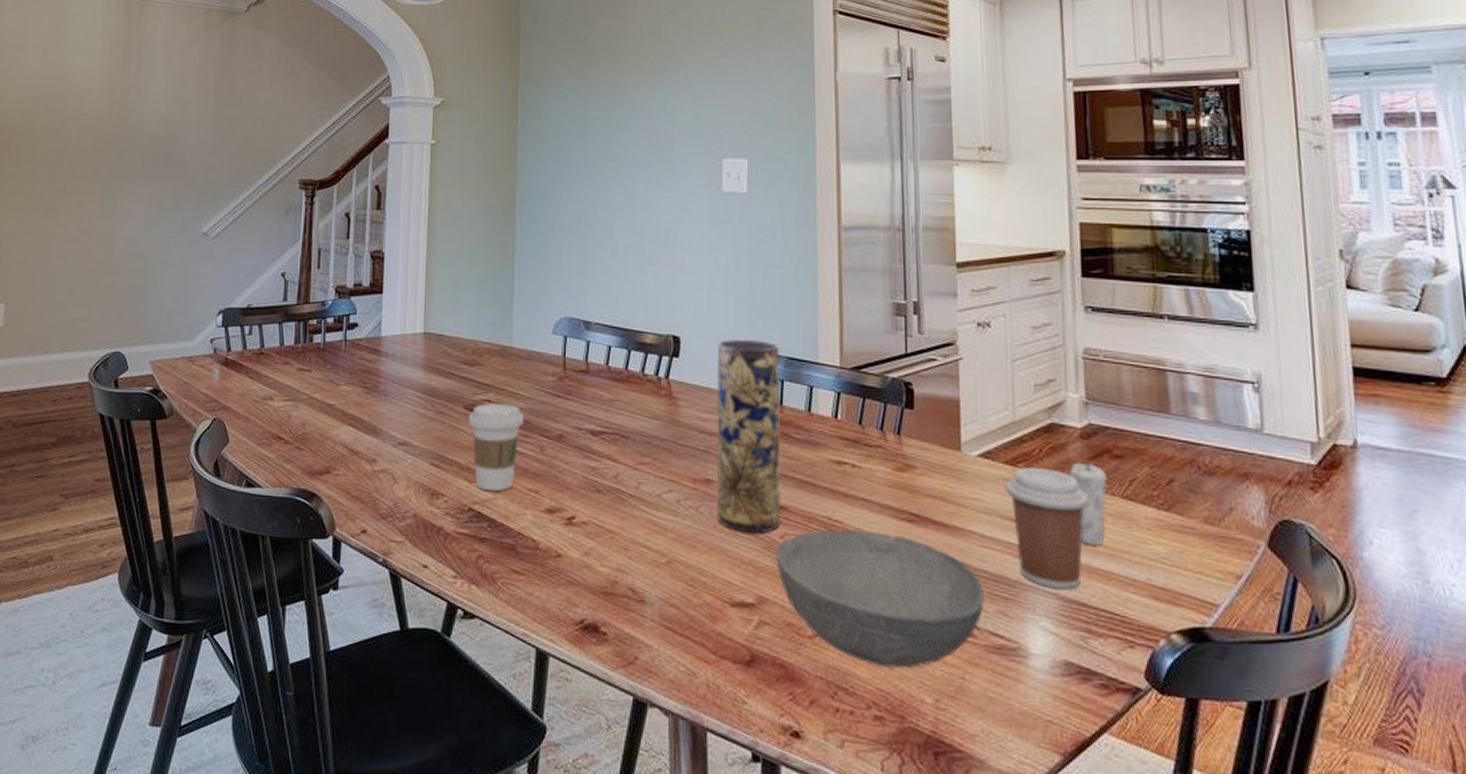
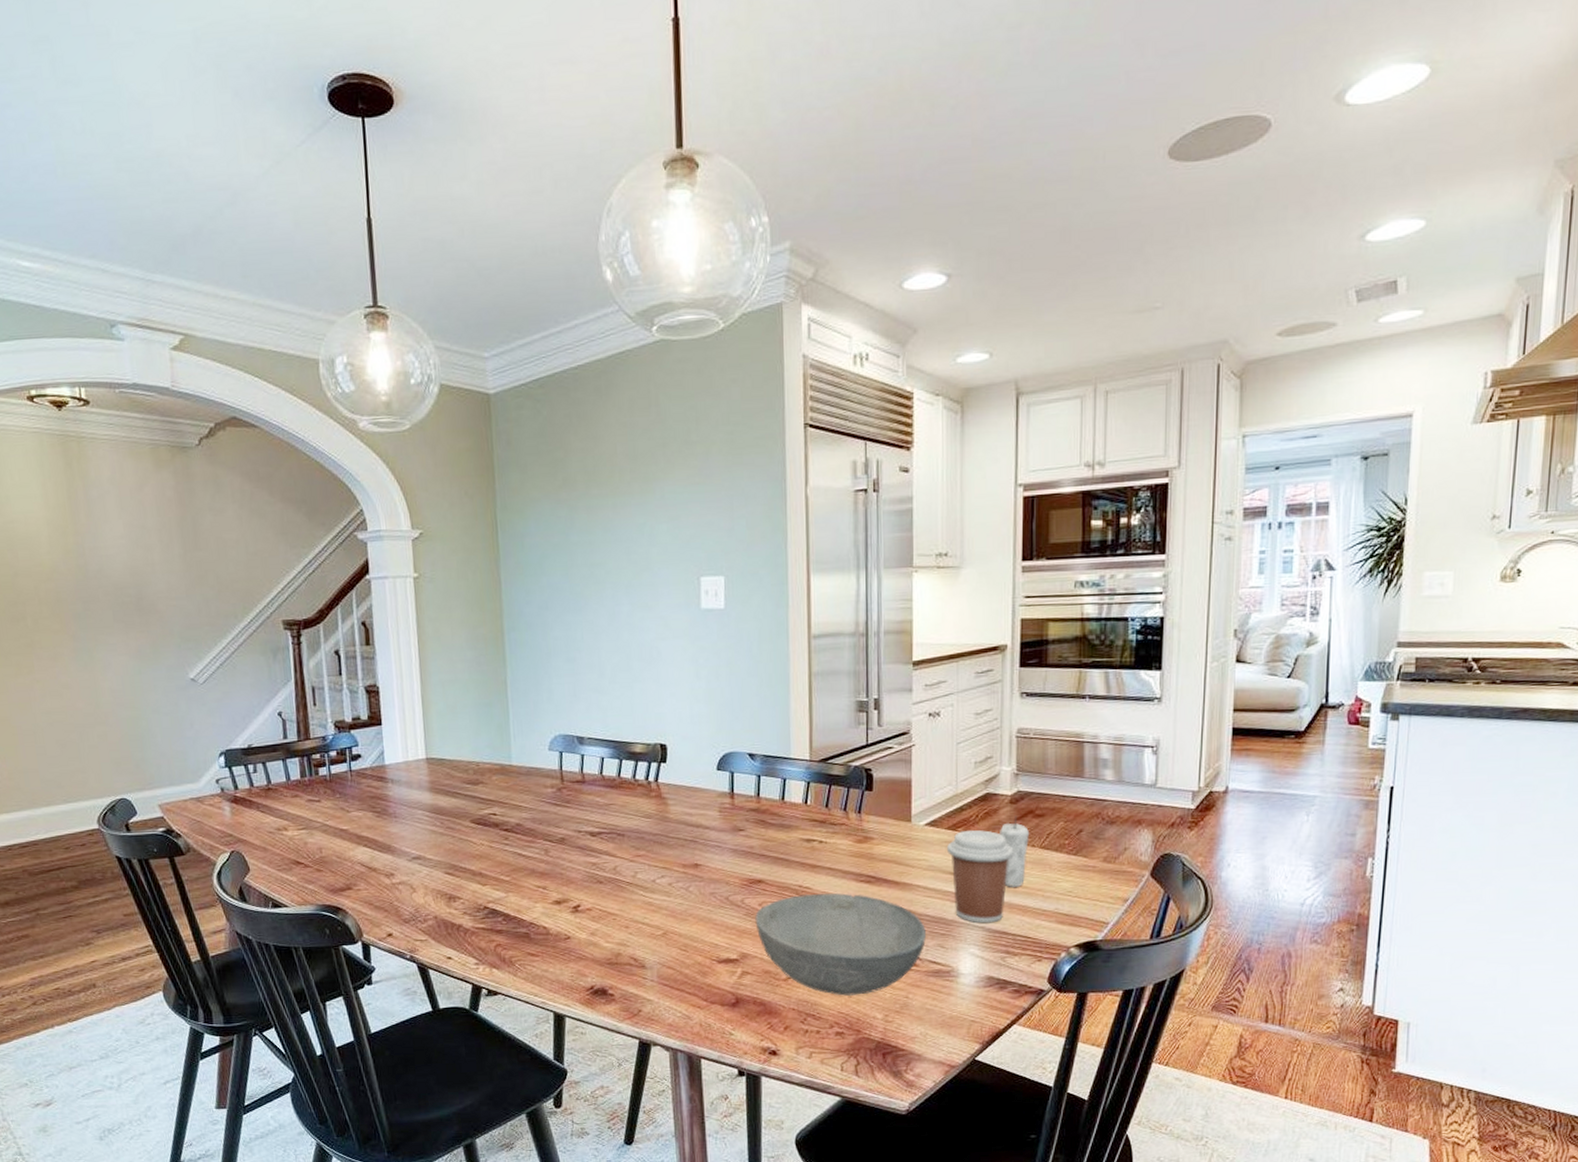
coffee cup: present [469,403,523,492] -> none [476,815,528,891]
vase: present [716,340,782,534] -> none [700,742,760,904]

